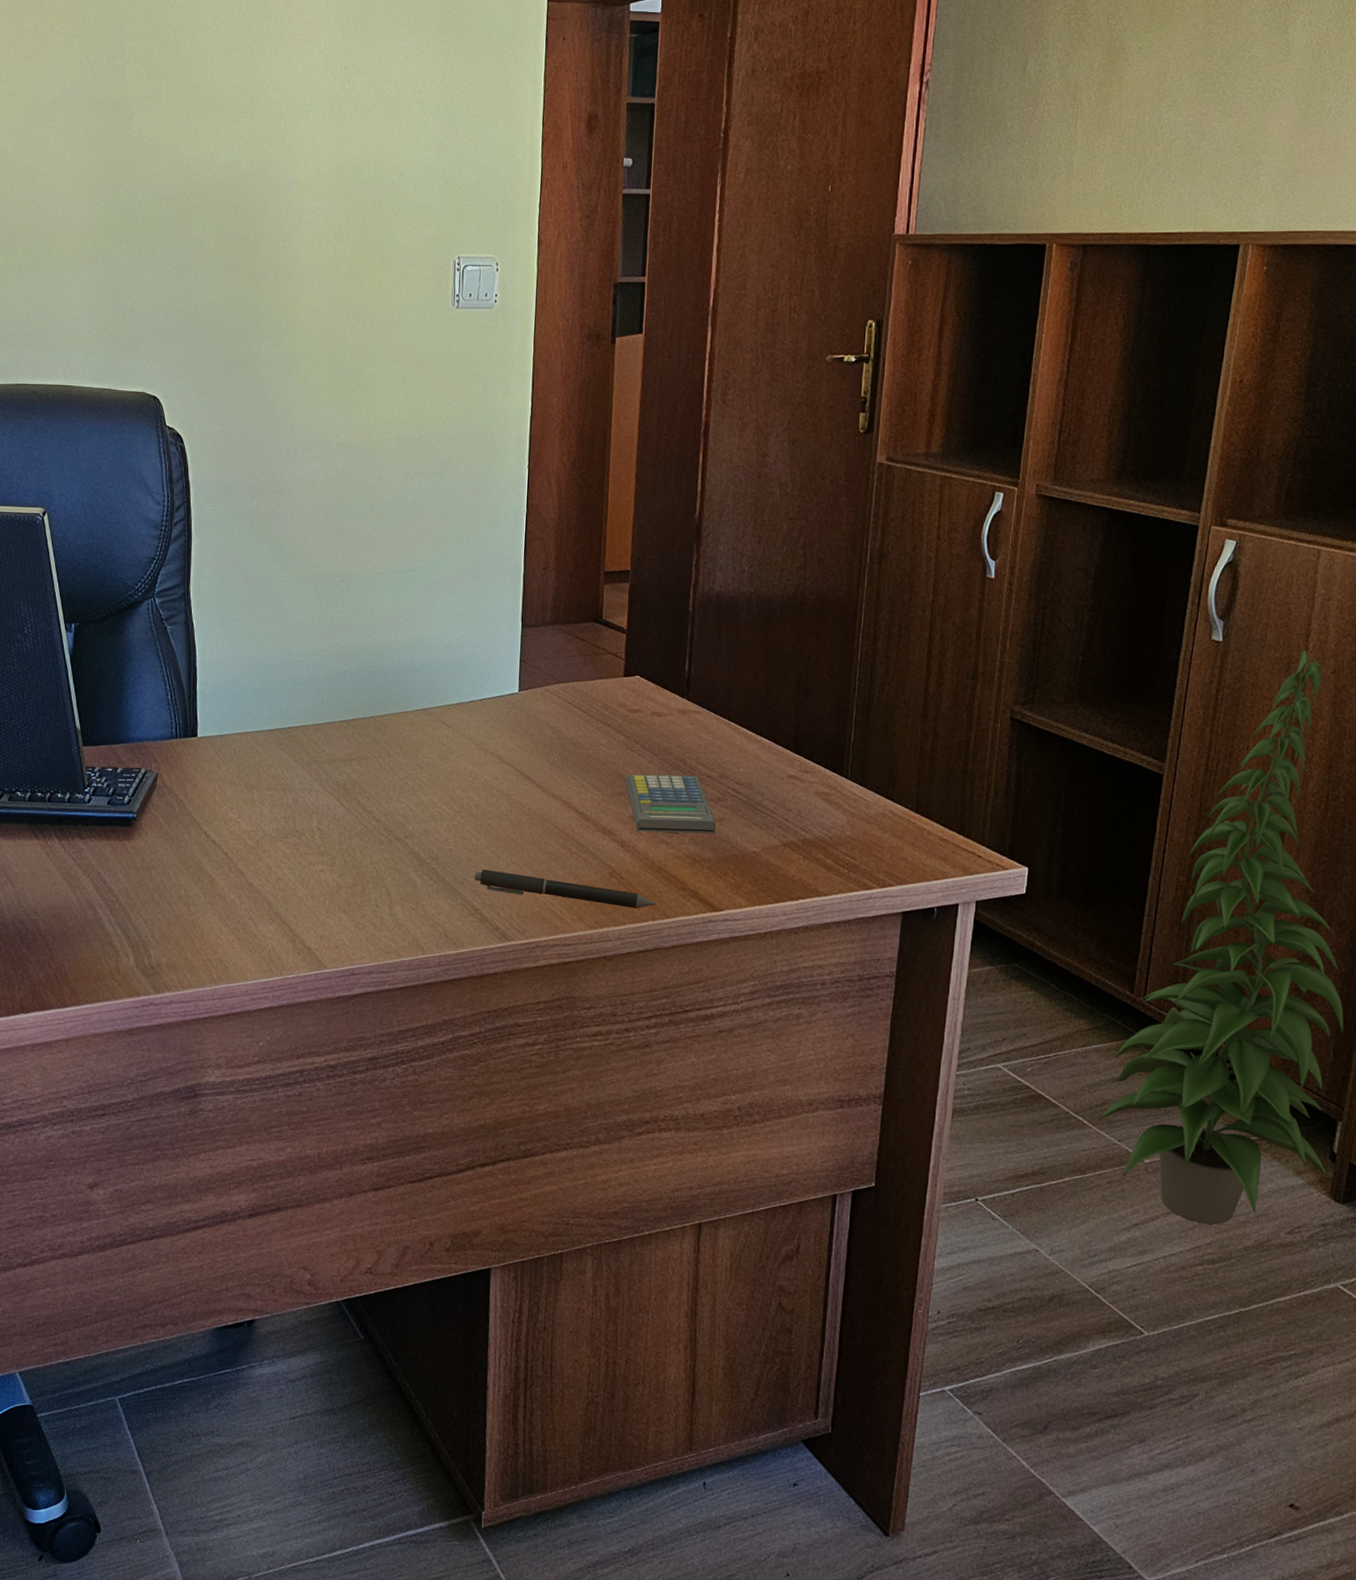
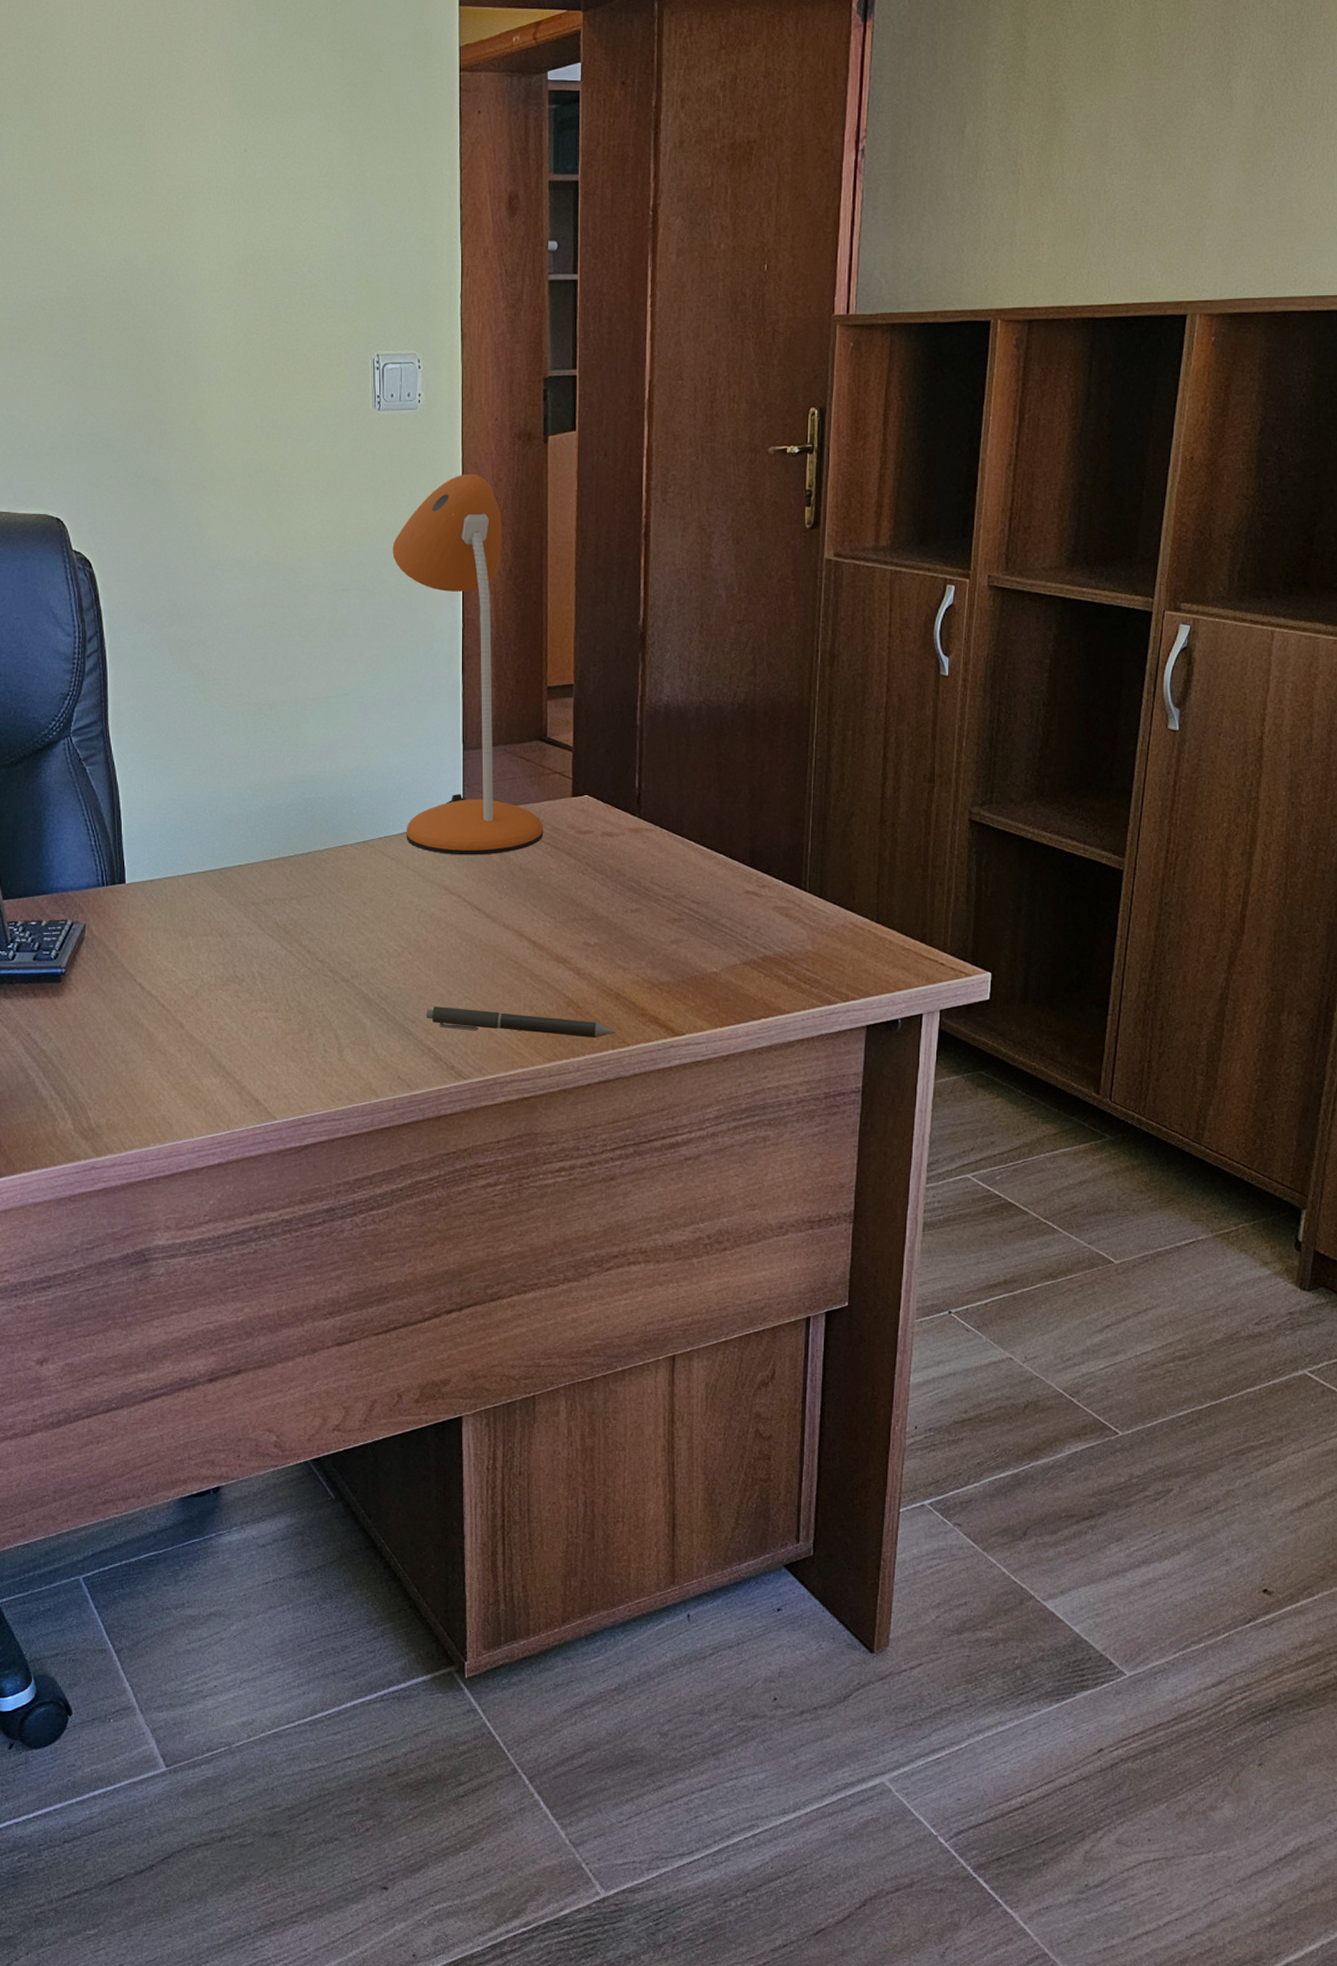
desk lamp: none [463,369,596,728] -> present [392,473,544,856]
calculator: present [626,774,716,834] -> none [579,897,673,958]
plant: present [1099,651,1344,1225] -> none [1069,736,1306,1321]

